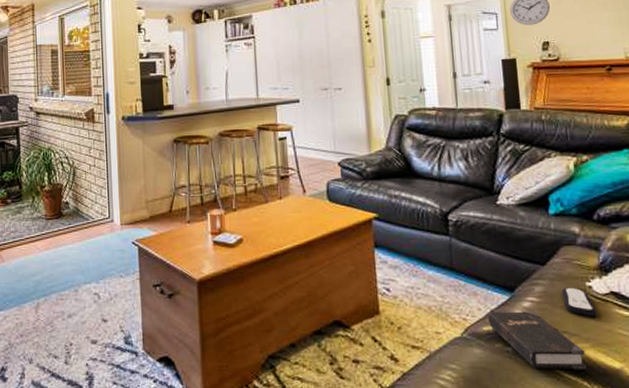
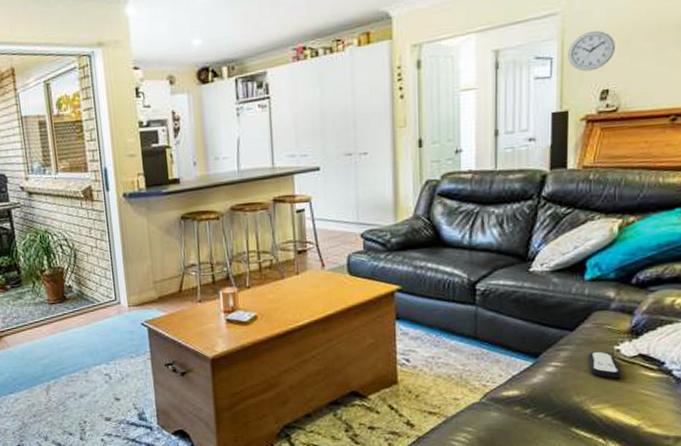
hardback book: present [487,311,587,370] -> none [508,375,604,429]

